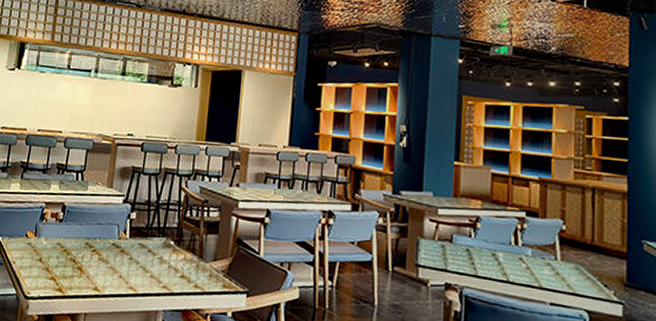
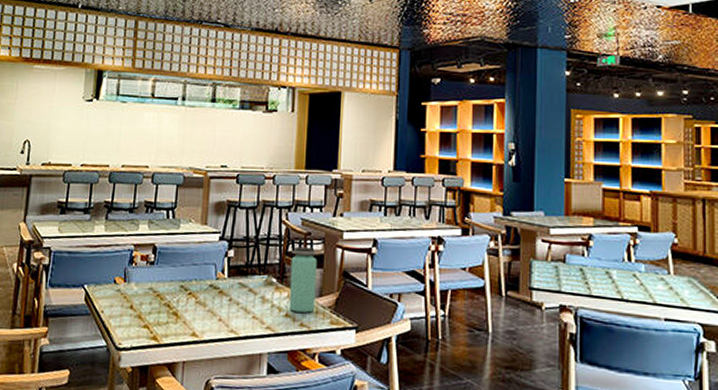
bottle: none [184,213,213,275] -> present [289,246,317,313]

